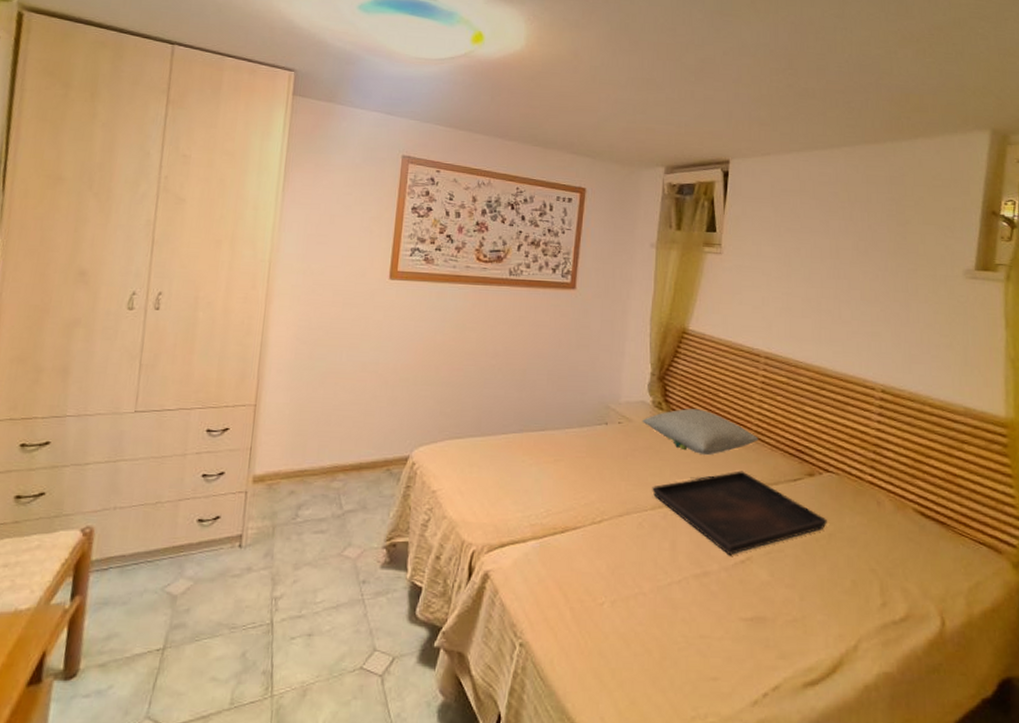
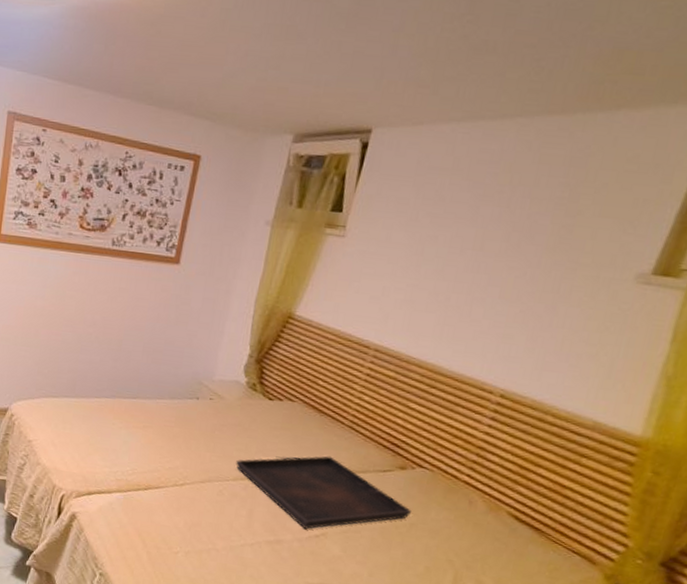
pillow: present [642,409,759,456] -> none [233,392,353,439]

